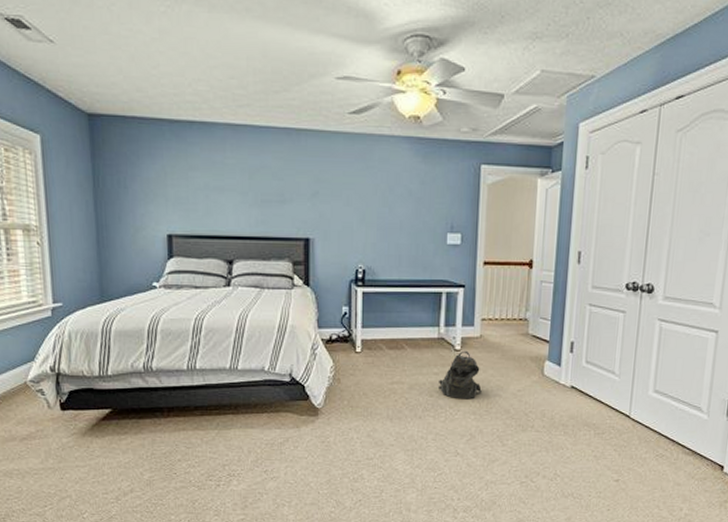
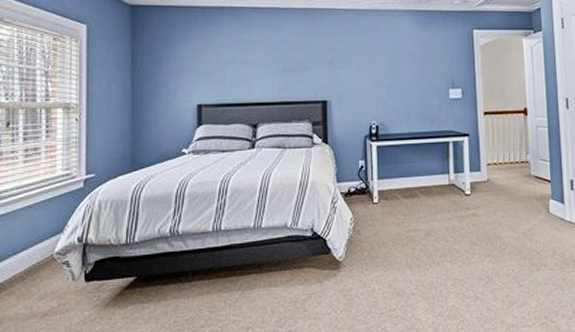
backpack: present [439,350,482,398] -> none [453,194,494,242]

